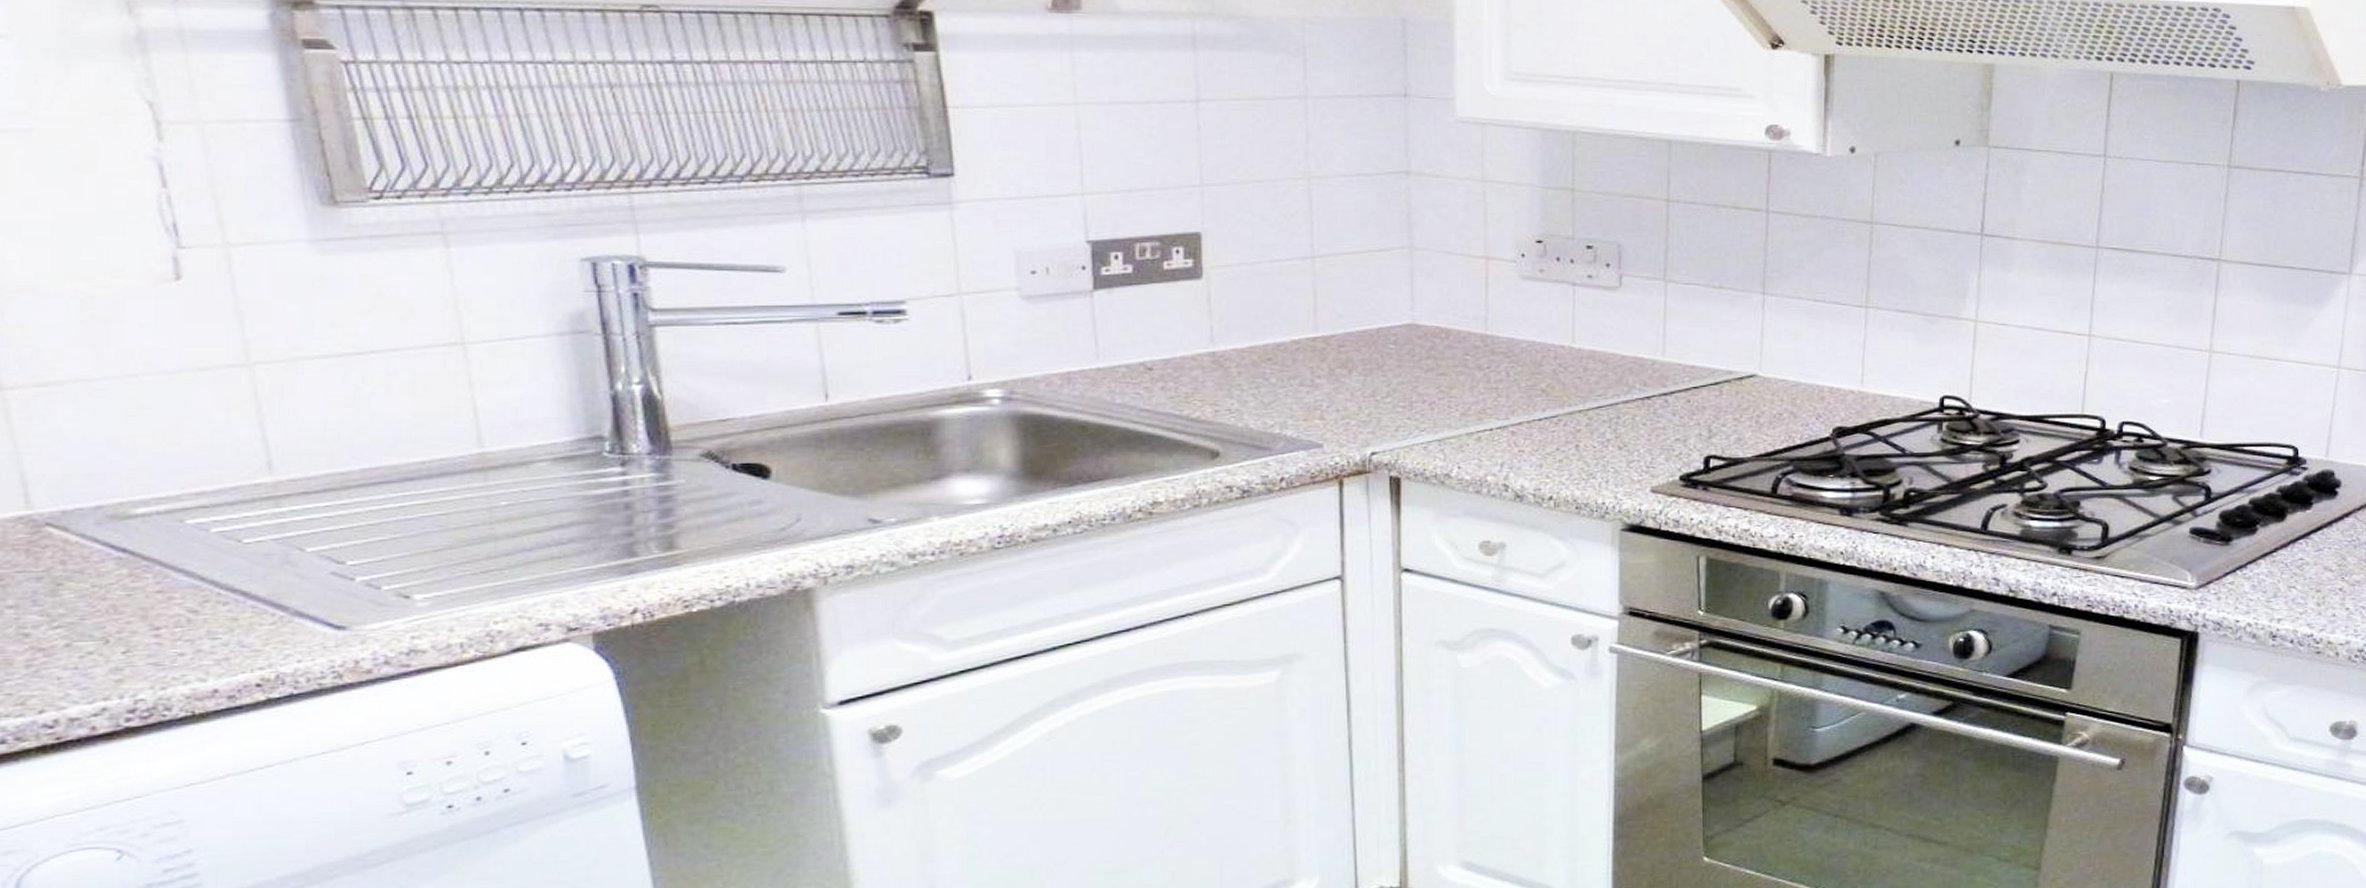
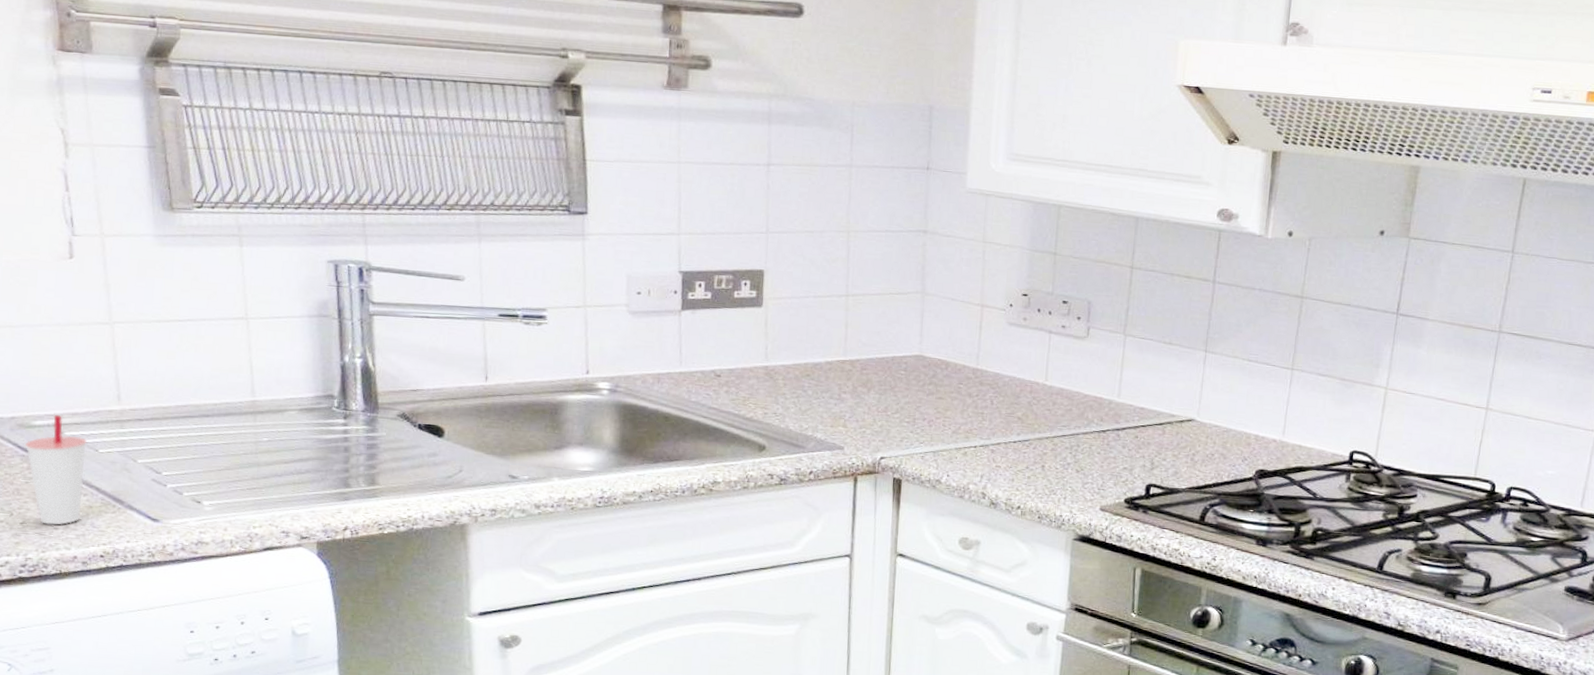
cup: none [122,496,224,650] -> present [25,414,88,525]

